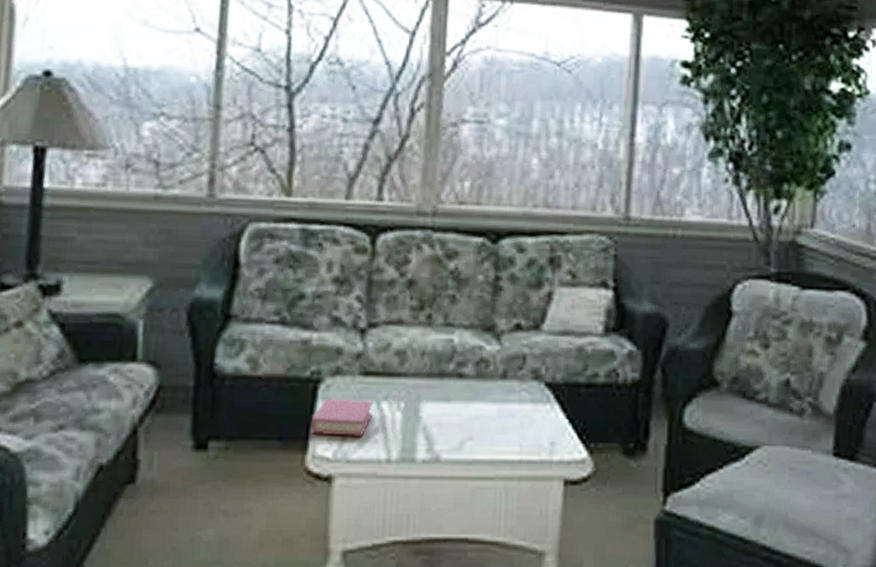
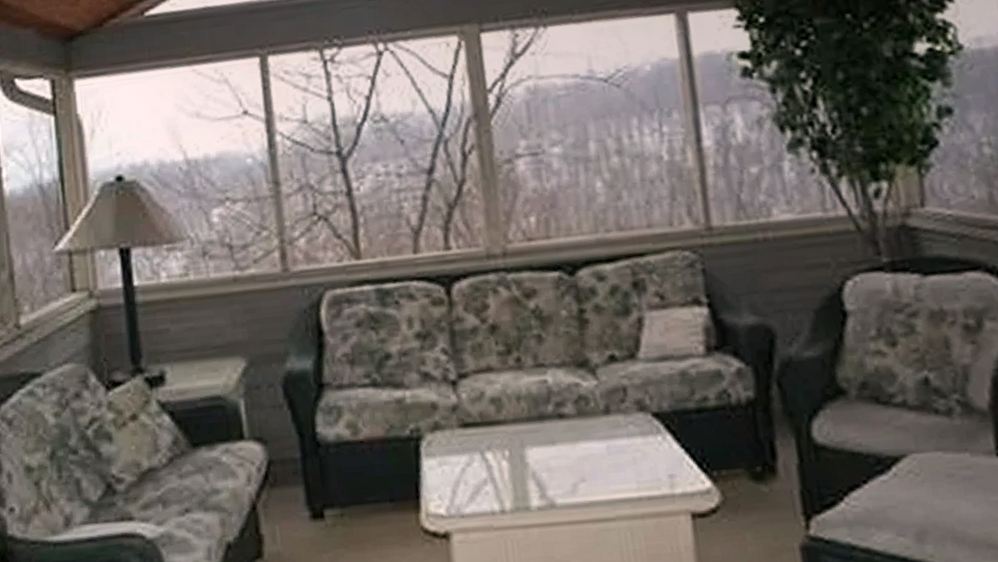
book: present [310,397,374,438] -> none [419,452,478,493]

